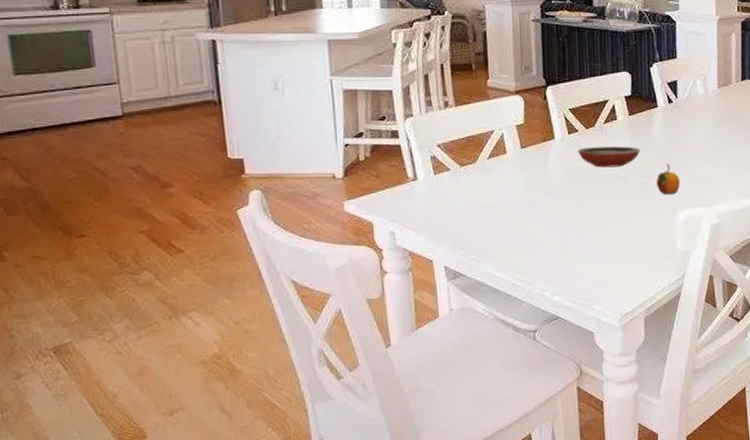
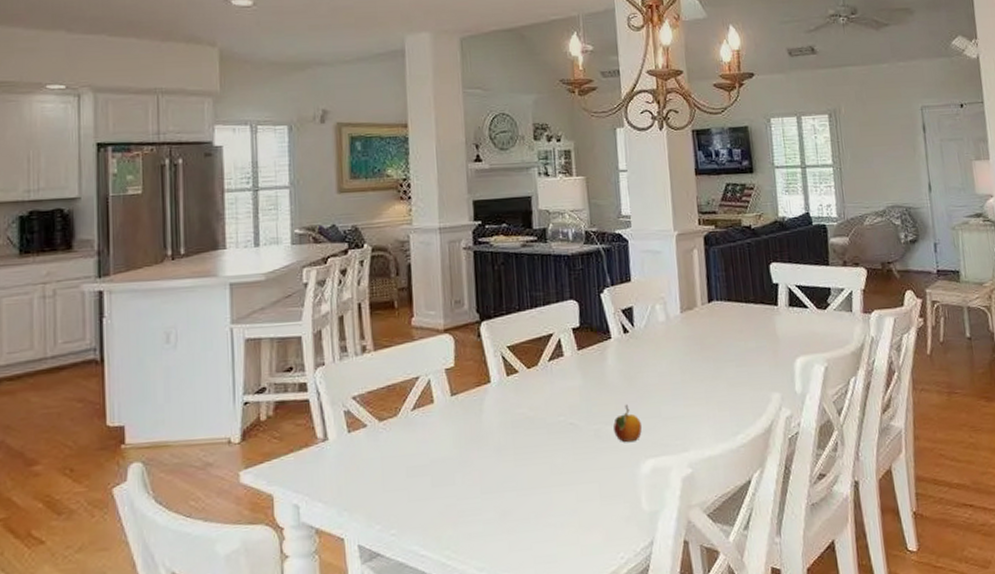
decorative bowl: present [577,146,641,168] -> none [518,386,593,414]

